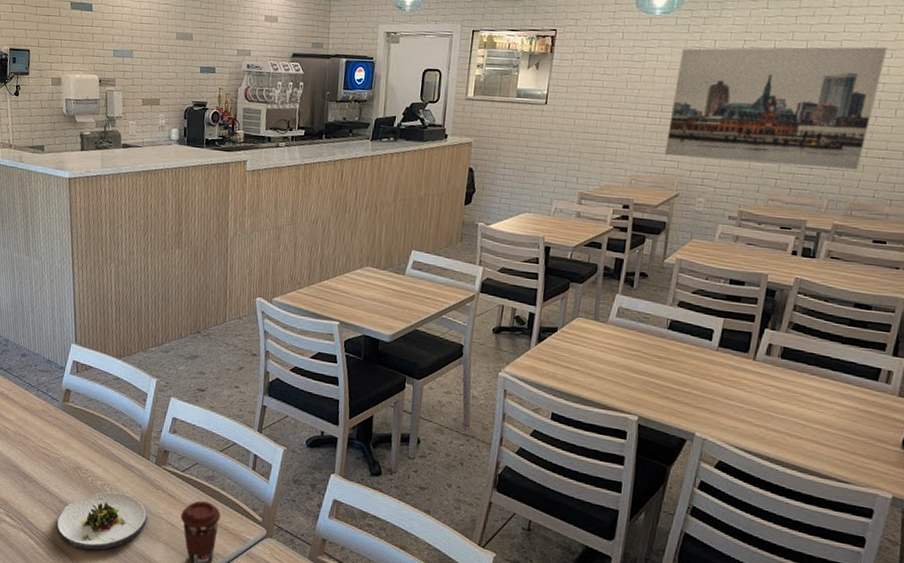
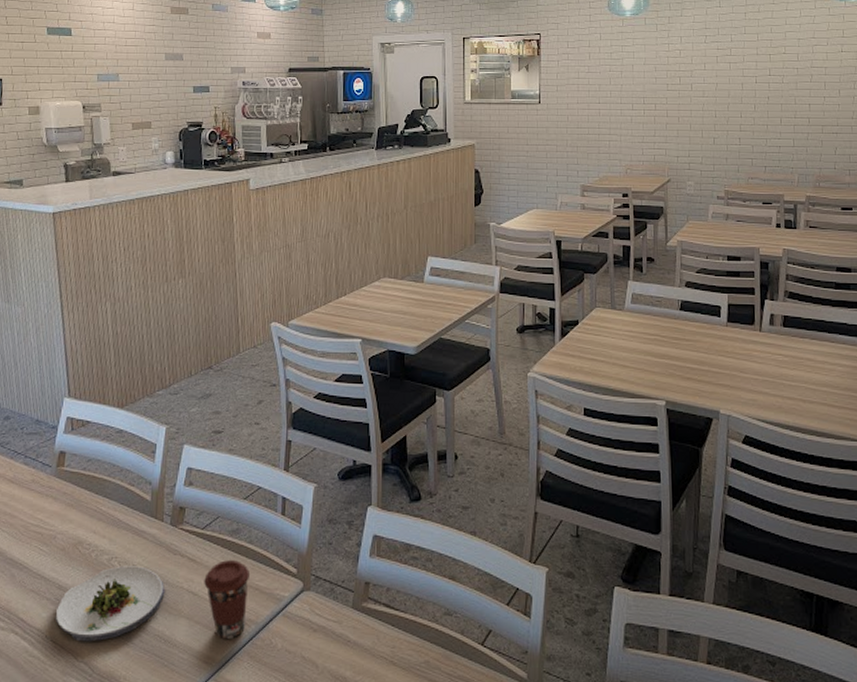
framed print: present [664,46,887,170] -> none [652,36,823,145]

